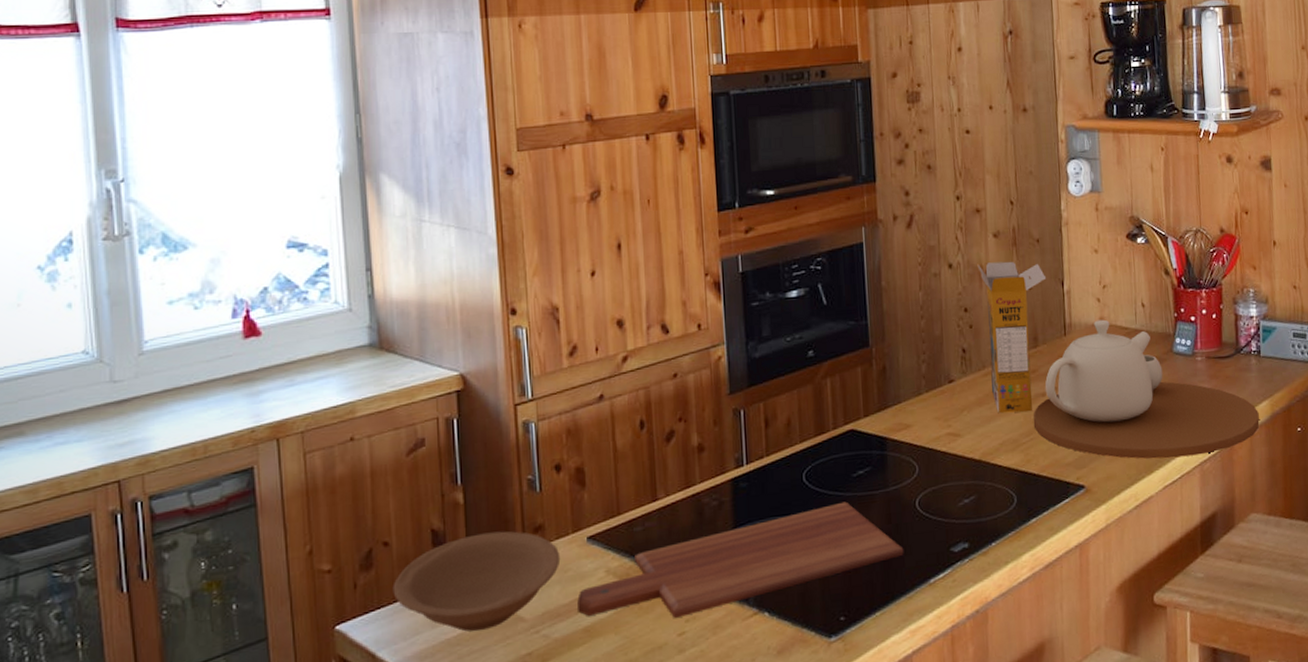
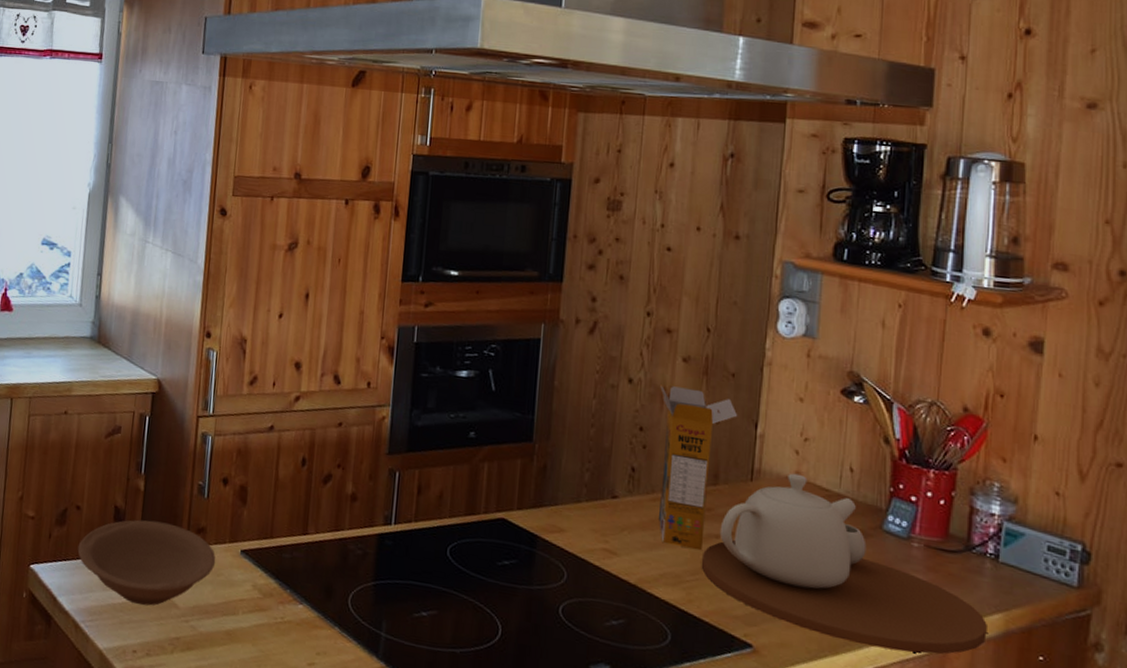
cutting board: present [577,501,904,618] -> none [223,577,540,658]

